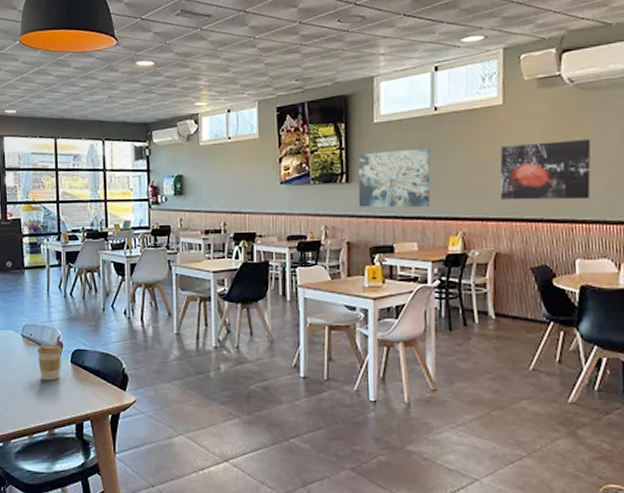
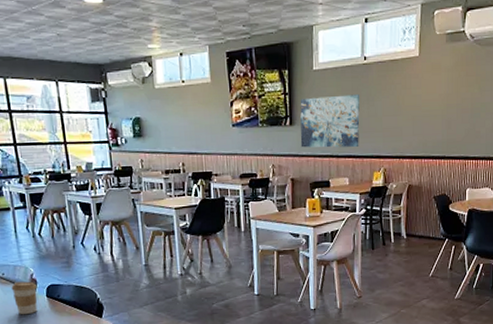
wall art: present [500,138,591,201] -> none [413,88,483,141]

